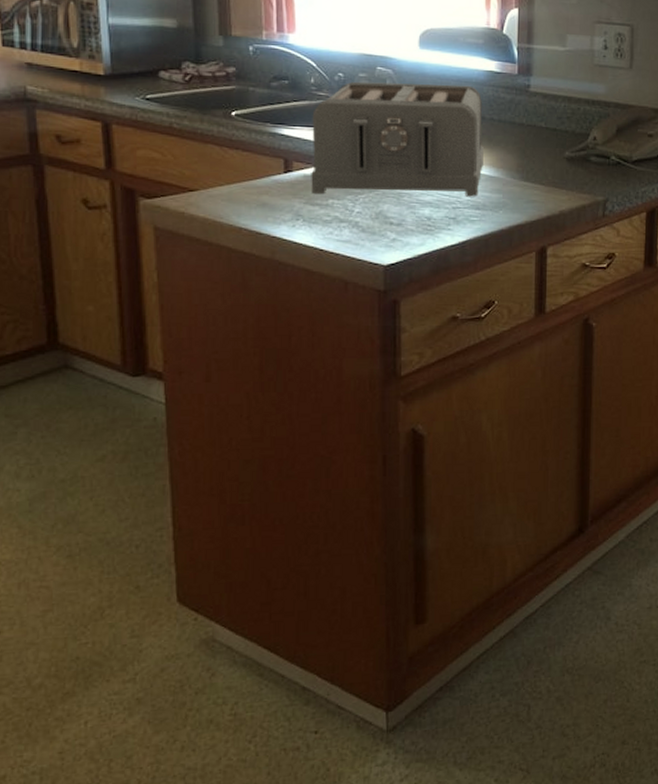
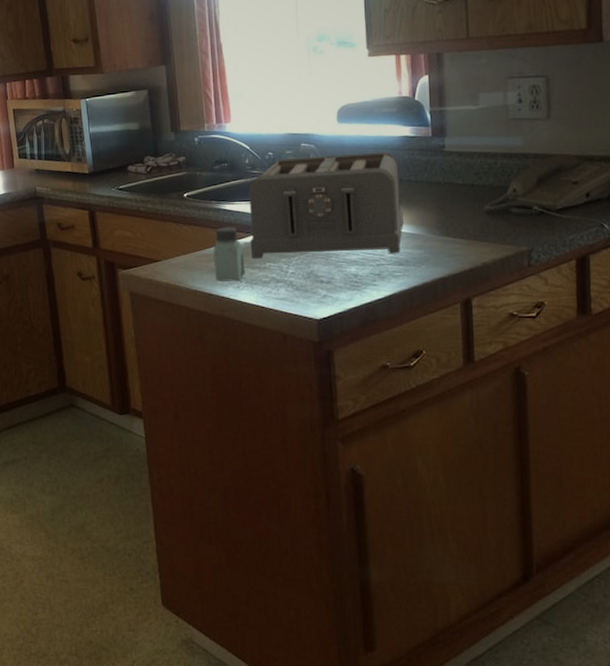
saltshaker: none [265,155,303,219] -> present [214,227,245,281]

